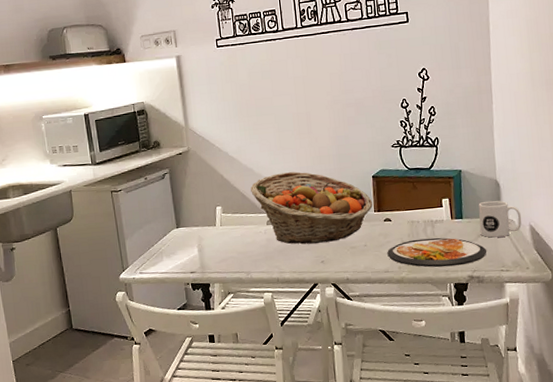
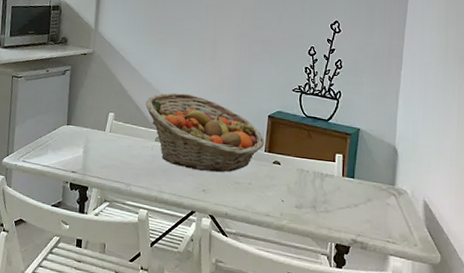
dish: present [387,237,487,268] -> none [271,188,375,227]
mug: present [478,200,522,238] -> none [370,165,417,207]

